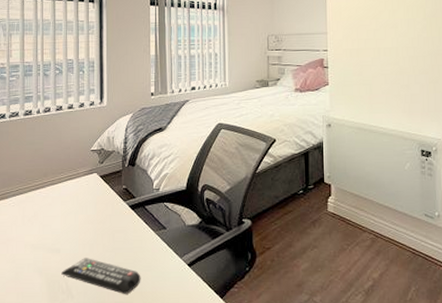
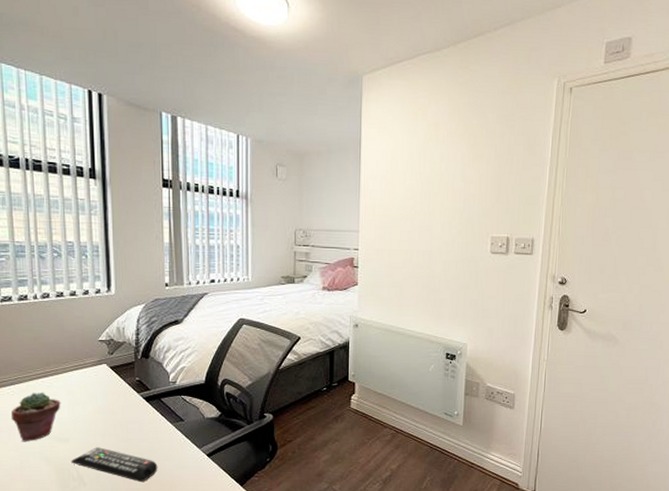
potted succulent: none [10,202,55,254] -> present [10,392,61,442]

